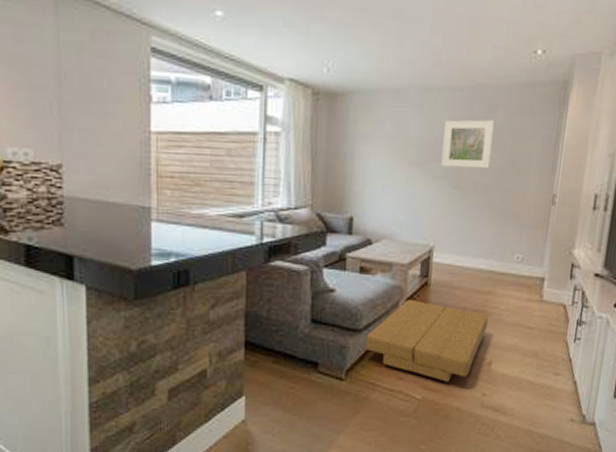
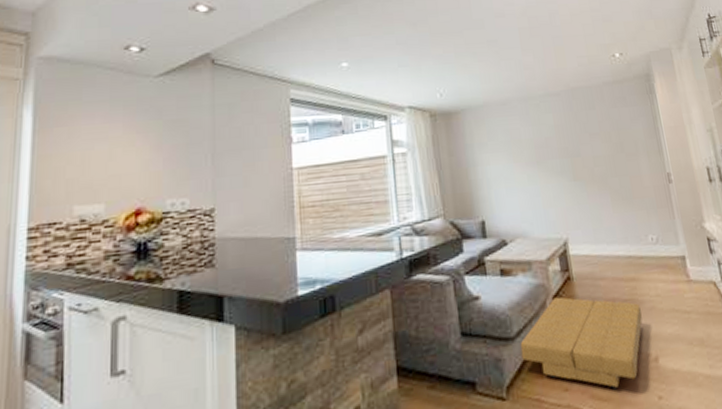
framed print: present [441,119,494,169] -> none [551,116,601,162]

